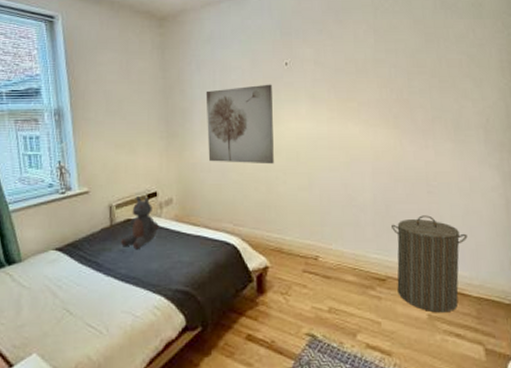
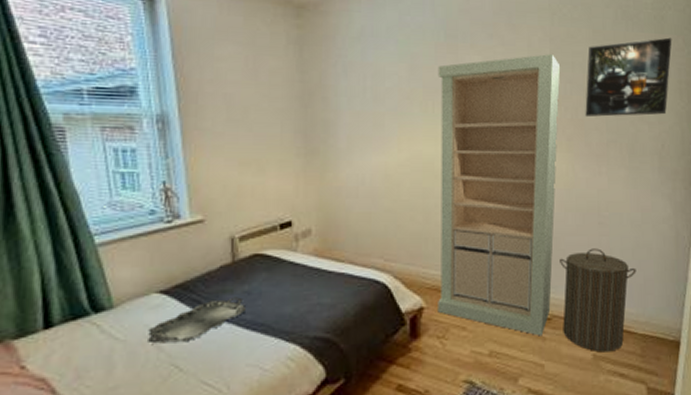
serving tray: none [46,254,122,291] -> present [148,297,247,344]
teddy bear: present [120,195,159,250] -> none [244,225,294,291]
wall art: present [205,84,274,164] -> none [353,95,433,190]
storage cabinet: none [275,44,385,296] -> present [438,54,561,336]
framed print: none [409,22,492,97] -> present [585,37,672,118]

